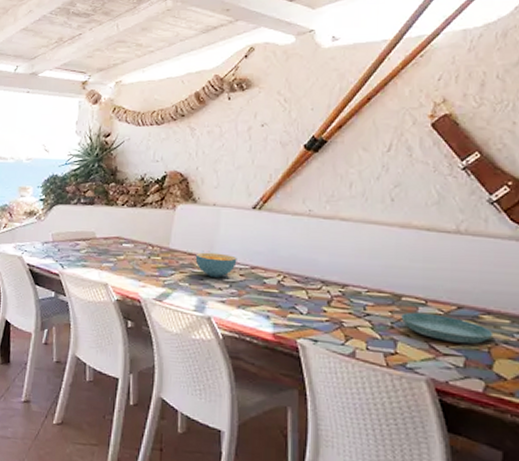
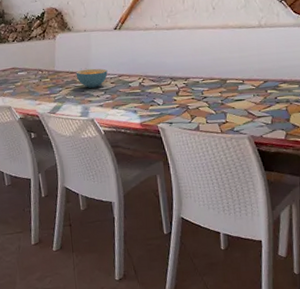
saucer: present [401,312,494,345] -> none [227,89,289,108]

